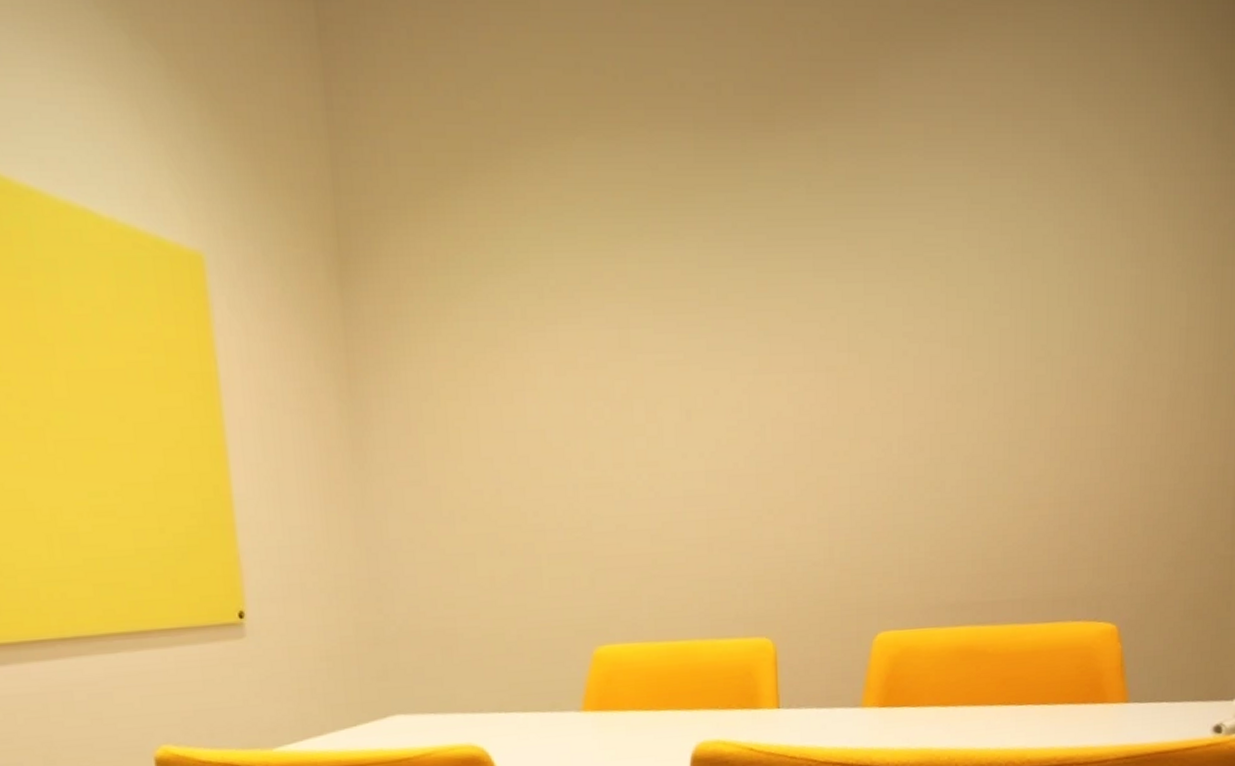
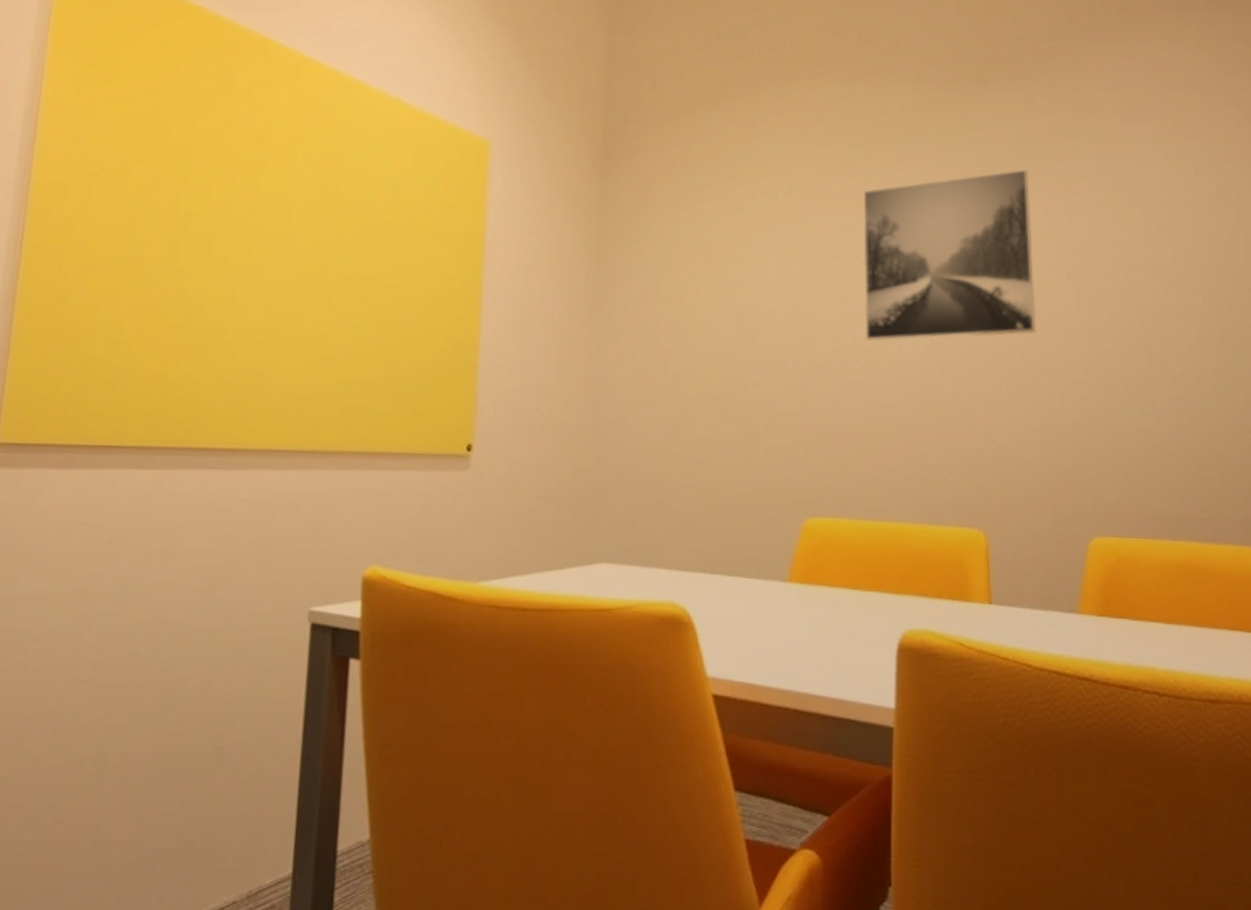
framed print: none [638,232,827,453] -> present [863,169,1037,342]

